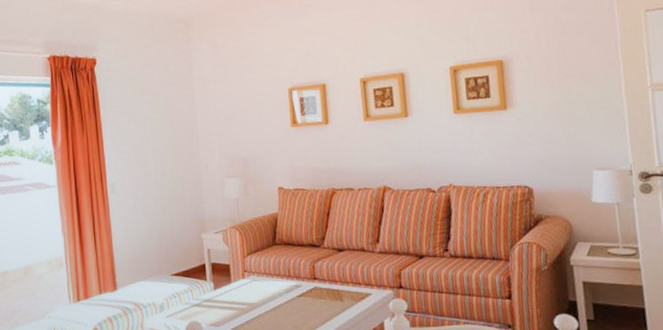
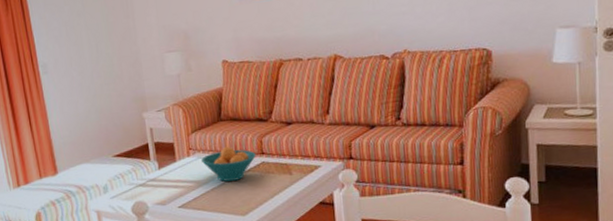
fruit bowl: none [256,270,309,305] -> present [201,146,256,182]

